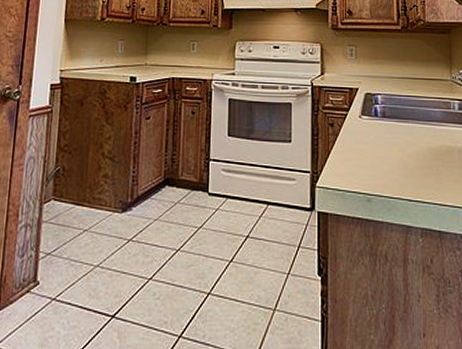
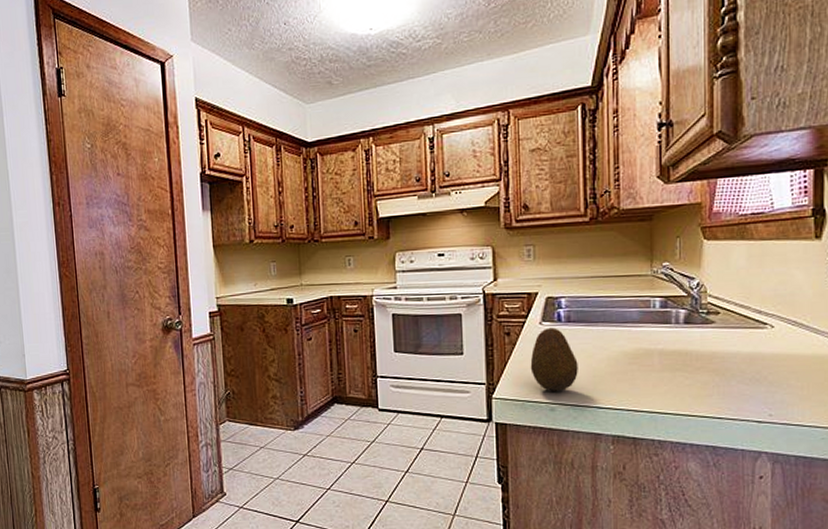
fruit: none [350,121,392,182] -> present [530,327,578,391]

